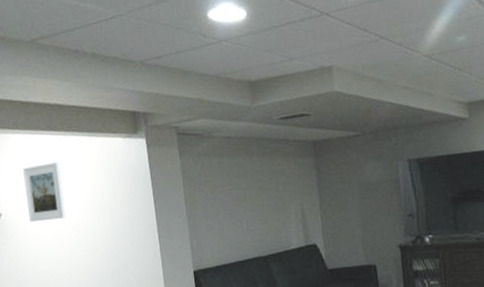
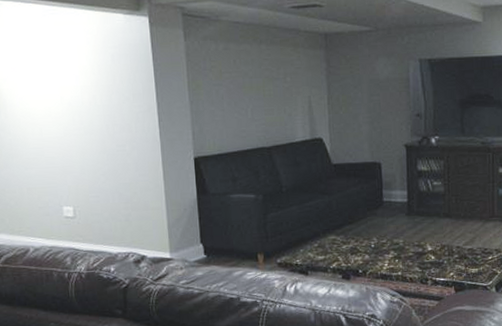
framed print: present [23,162,66,223] -> none [13,35,60,97]

